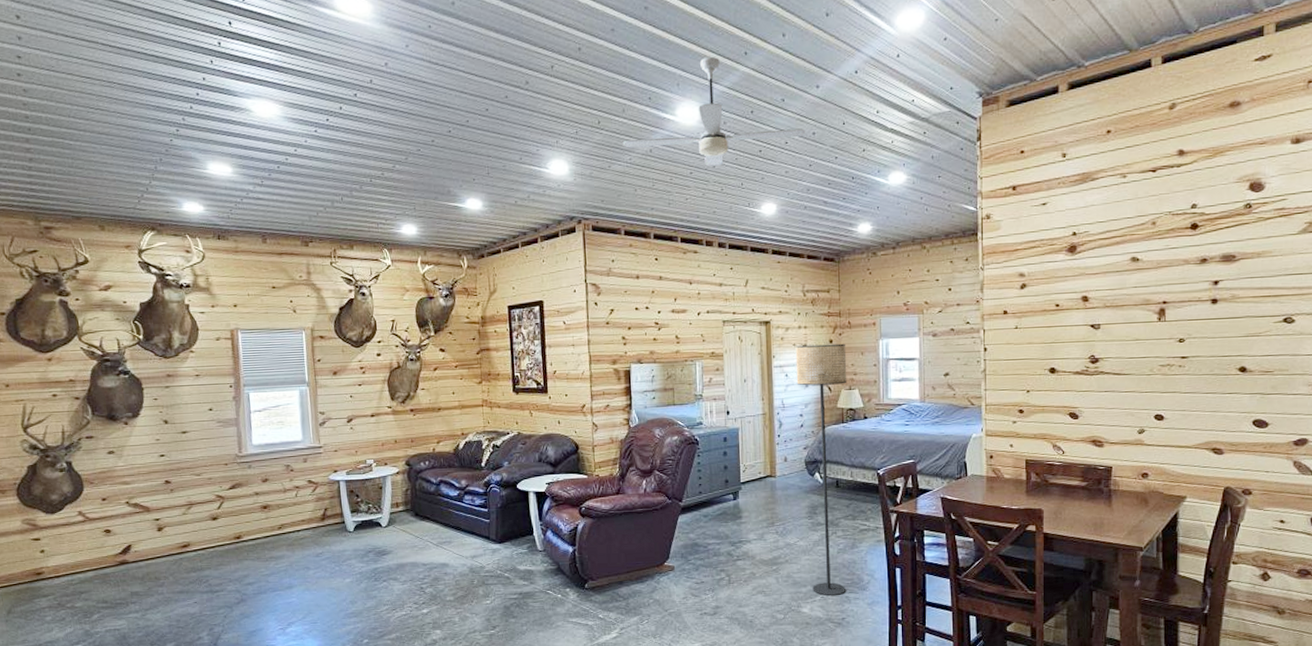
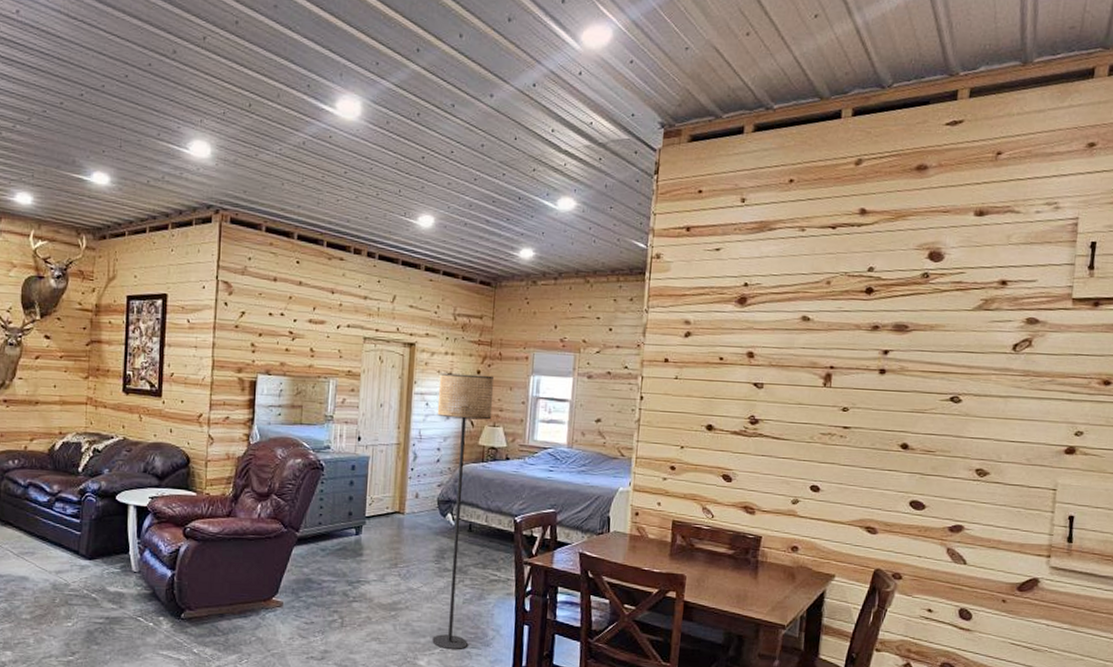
ceiling fan: present [622,57,805,166] -> none [273,49,473,168]

